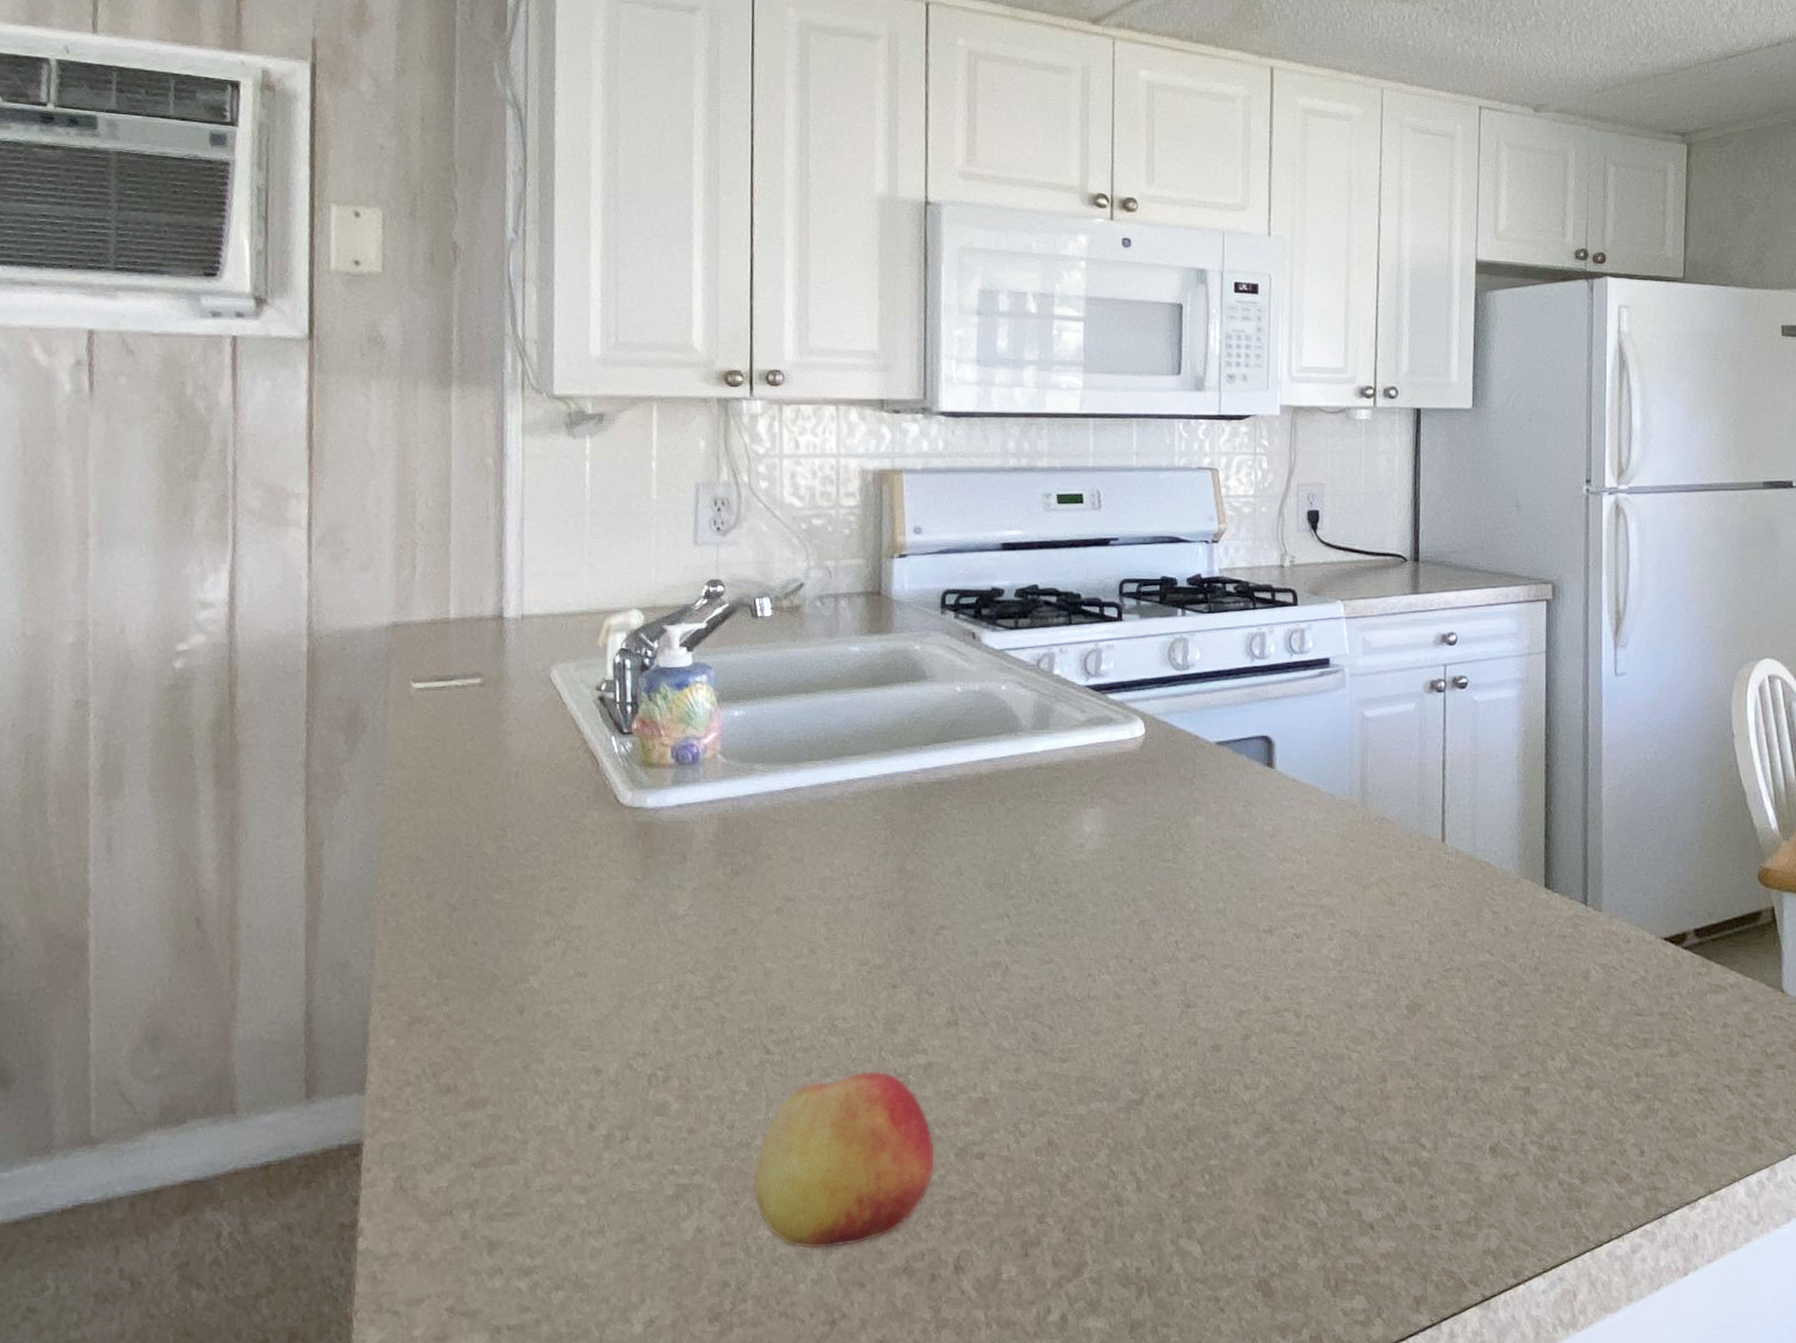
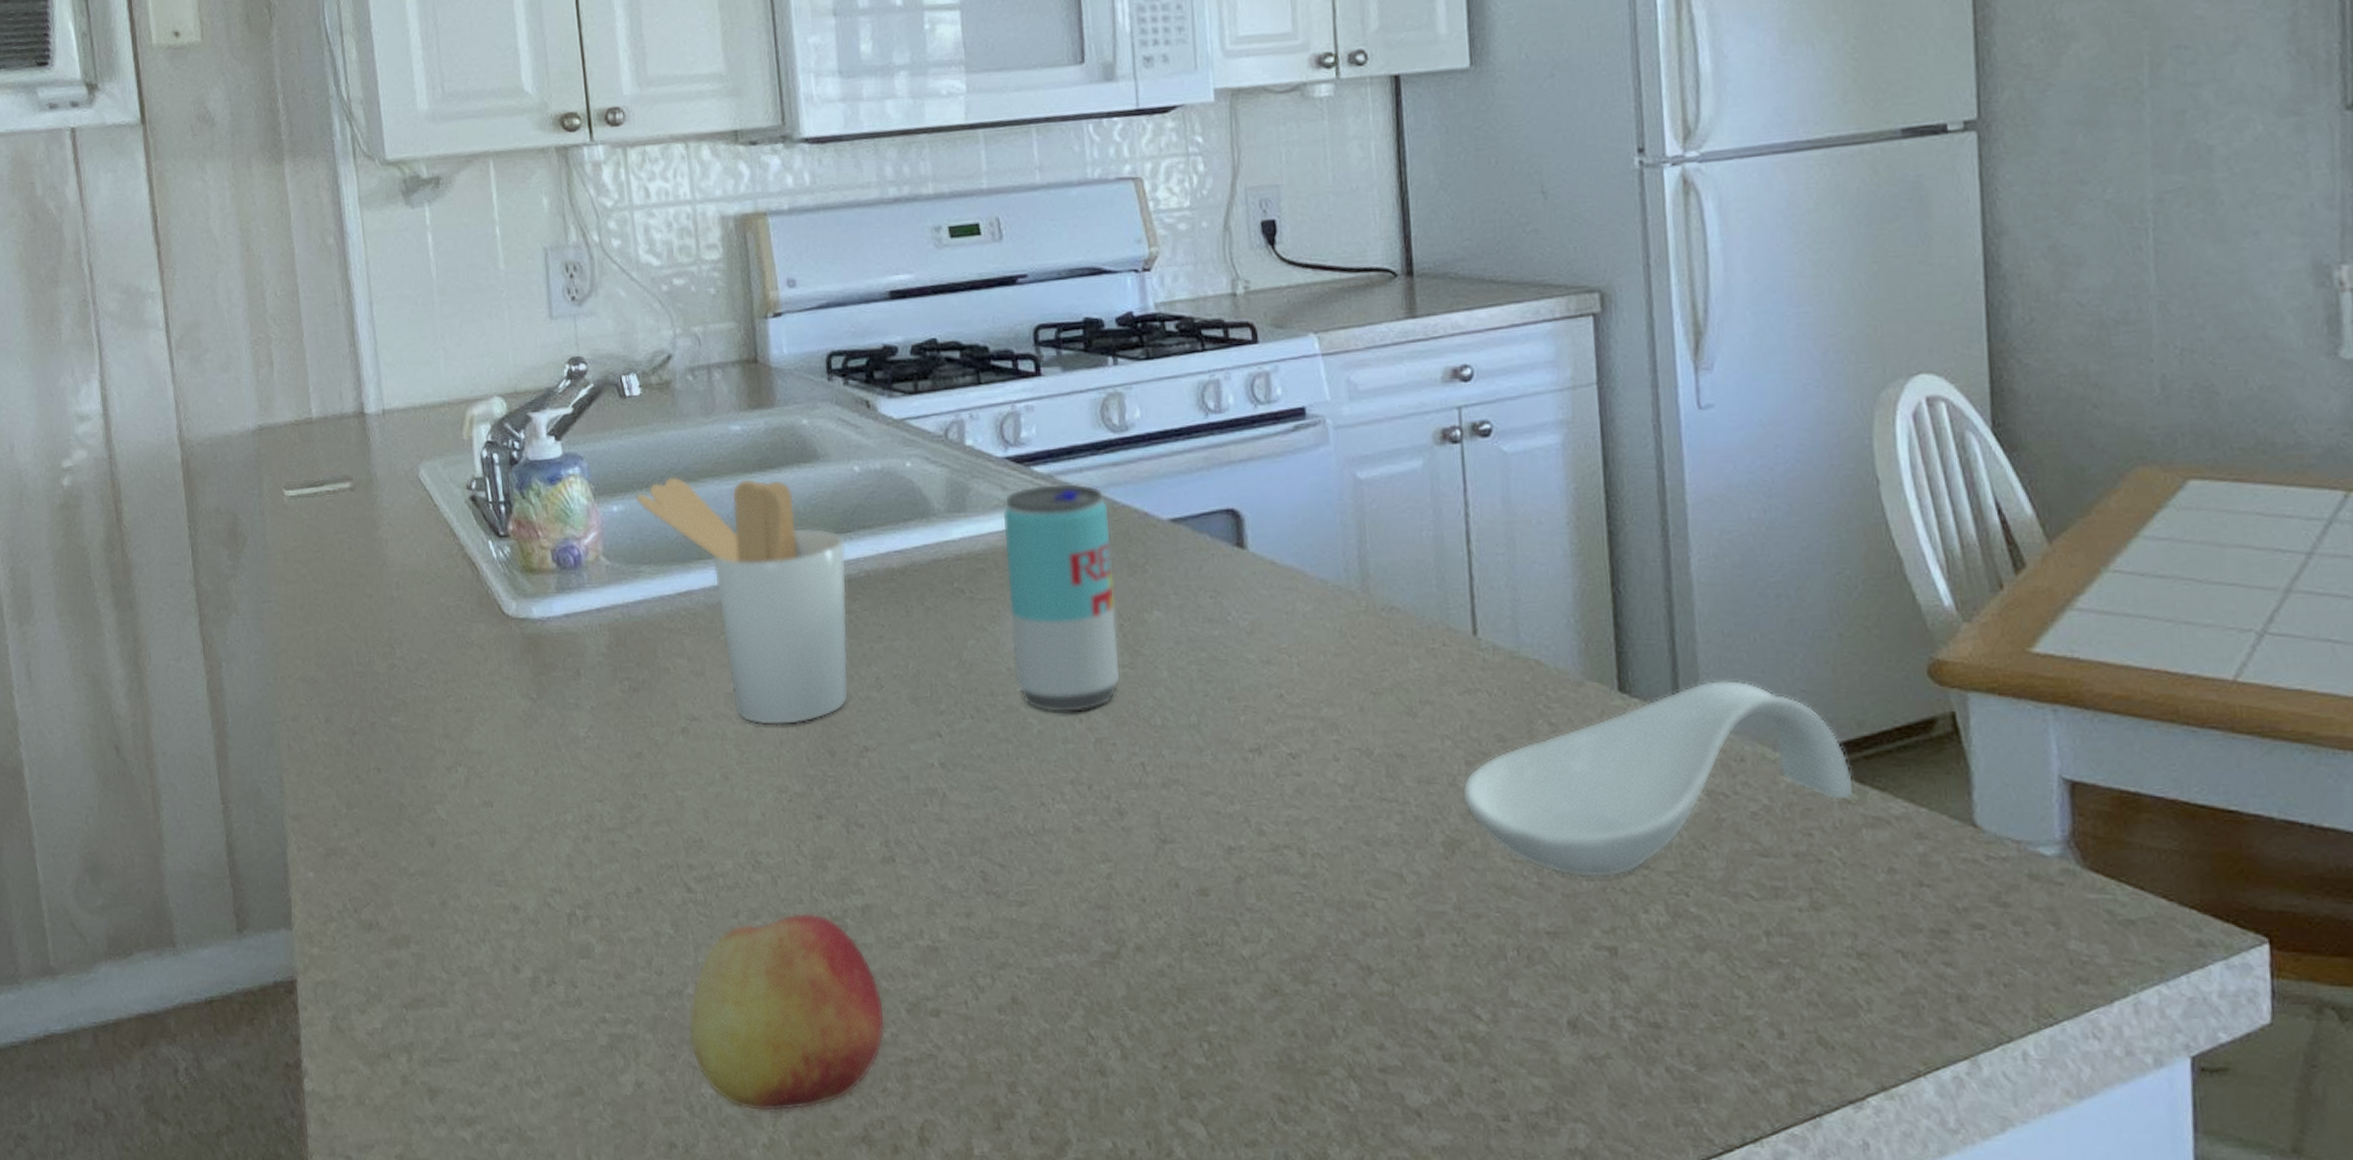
utensil holder: none [756,688,942,907] -> present [635,476,849,726]
beverage can: none [1076,709,1167,899] -> present [1001,483,1122,714]
spoon rest: none [1424,880,1704,1034] -> present [1461,679,1855,879]

